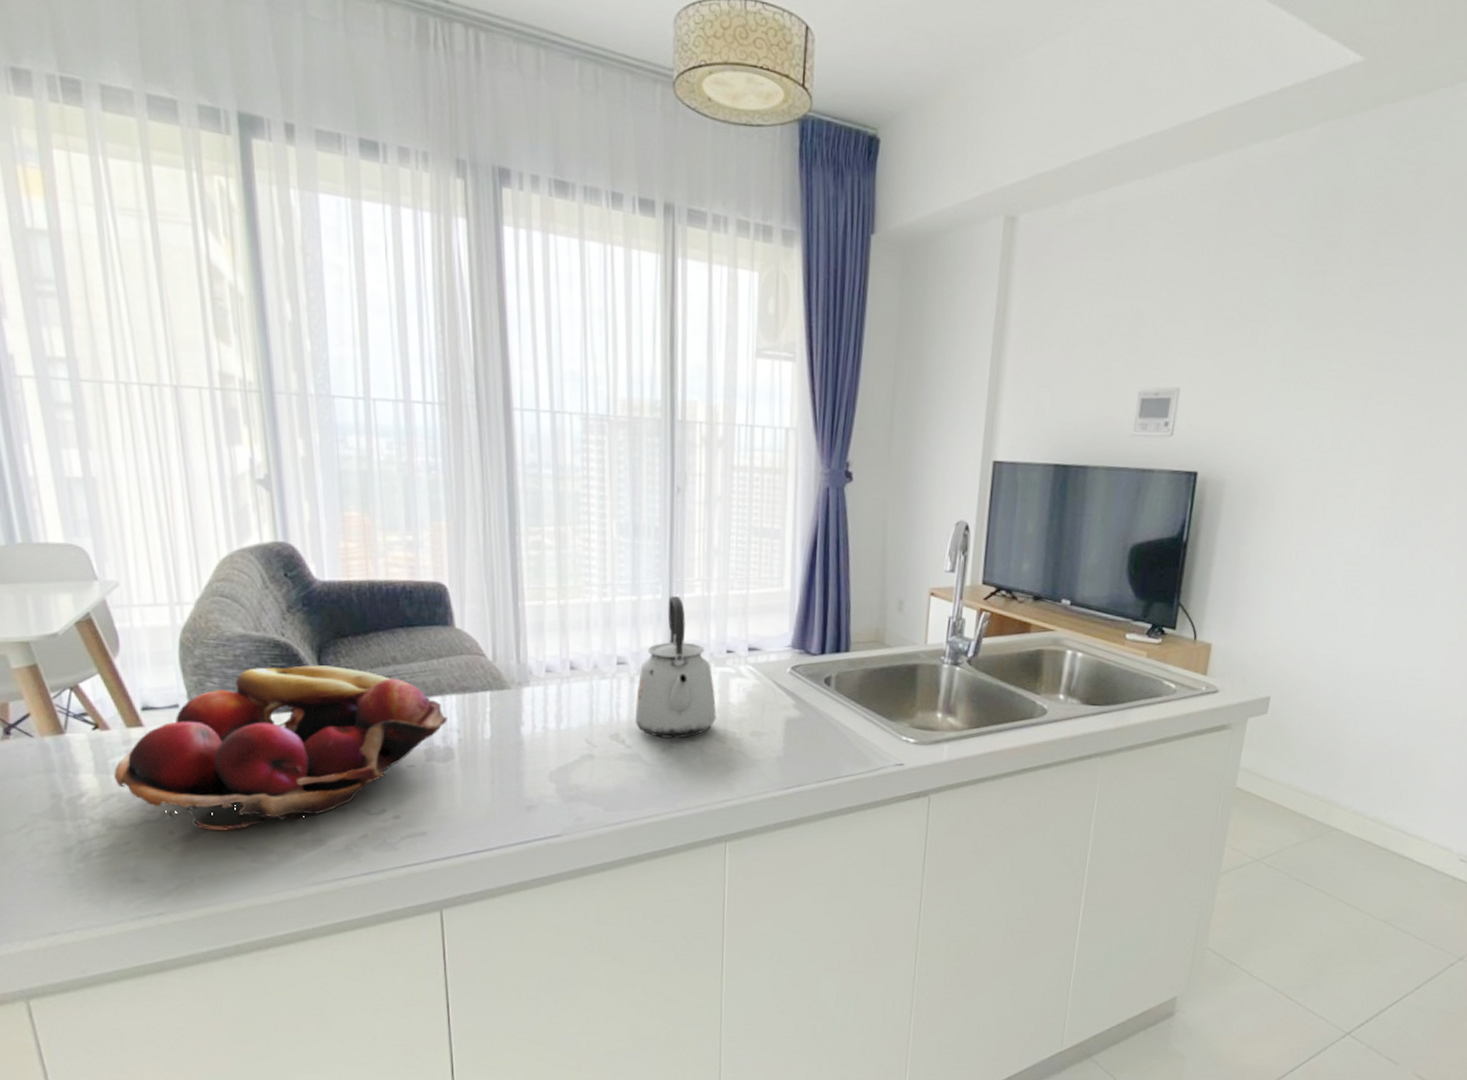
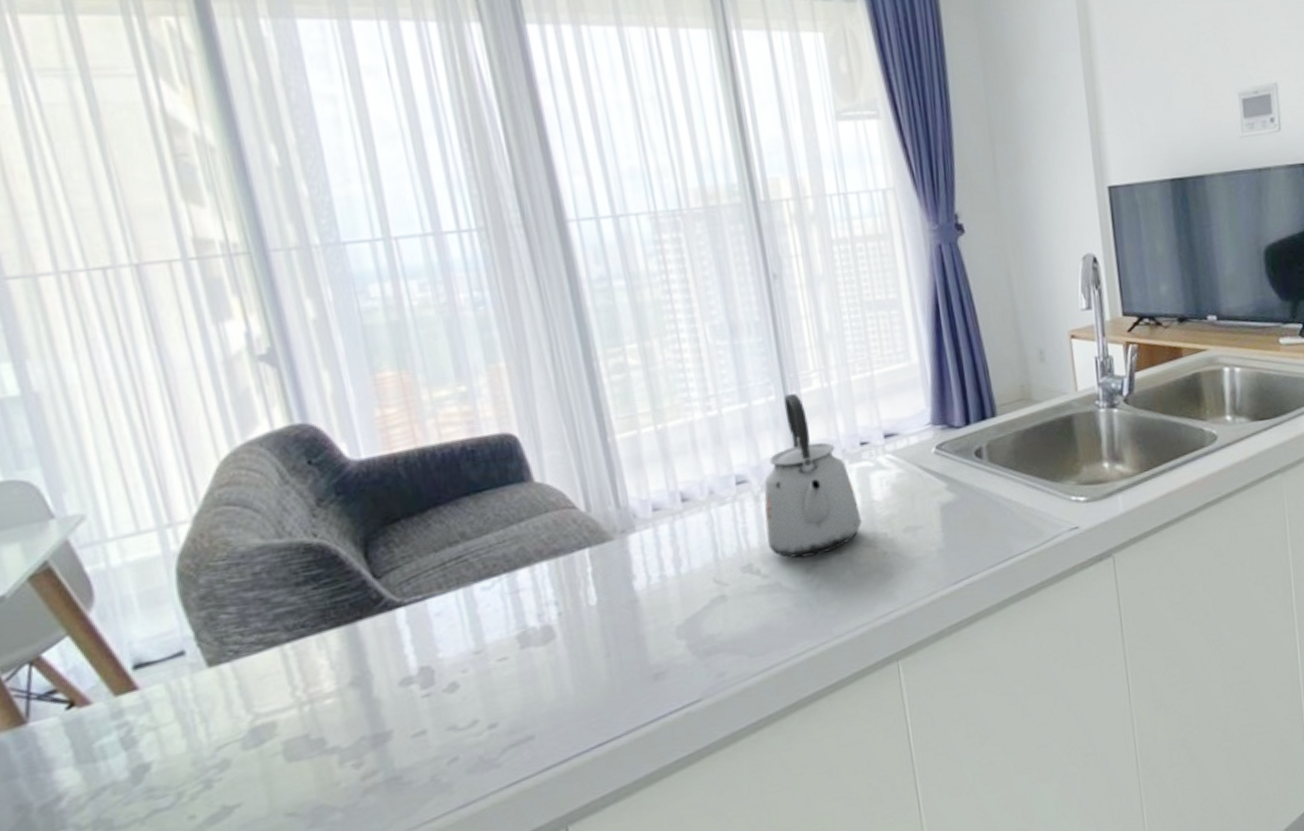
fruit basket: present [114,665,449,831] -> none [103,557,542,803]

